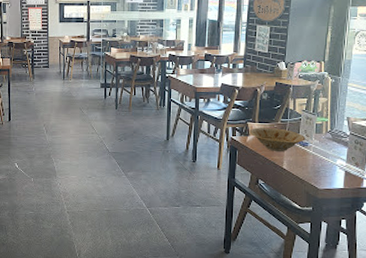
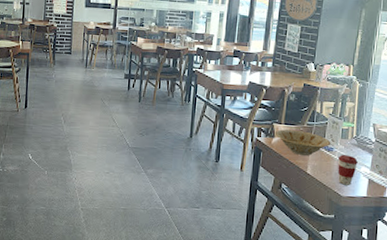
coffee cup: none [313,149,333,178] -> present [337,155,358,185]

